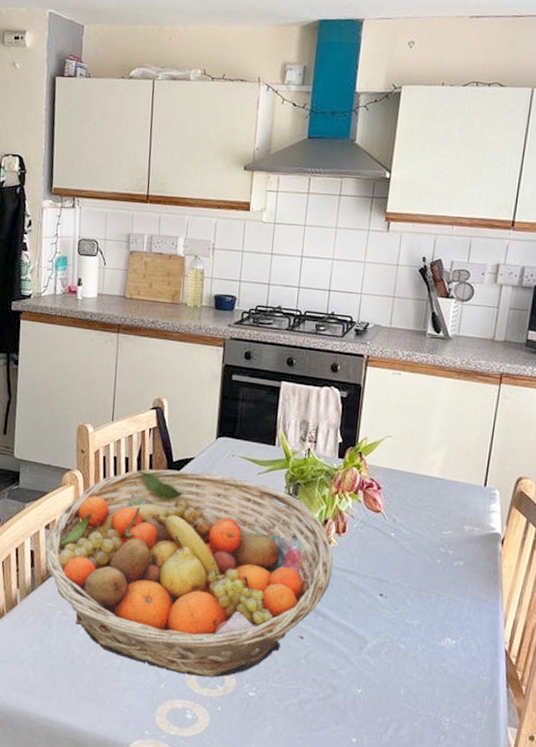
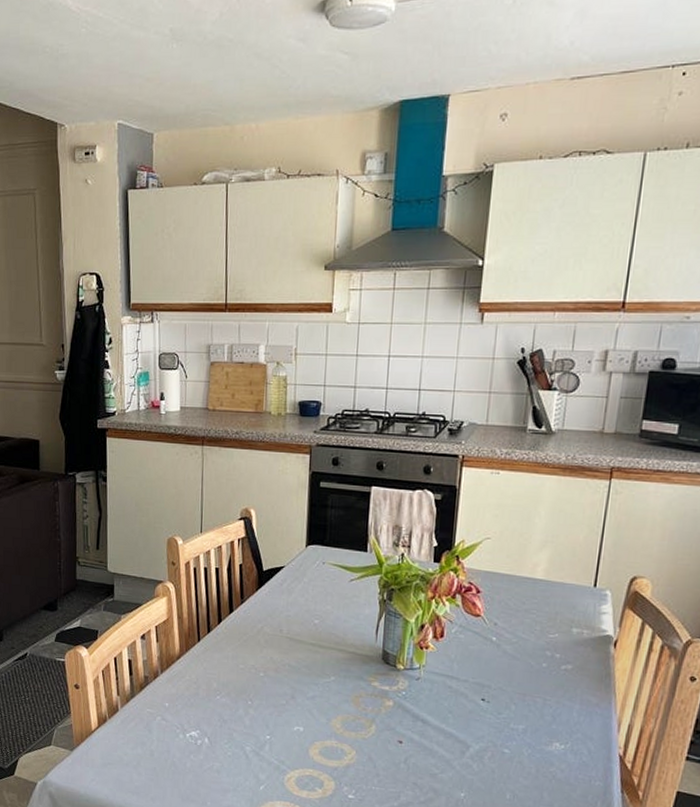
fruit basket: present [44,468,334,678] -> none [142,578,432,780]

